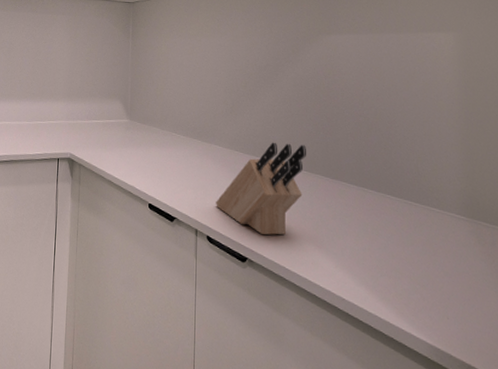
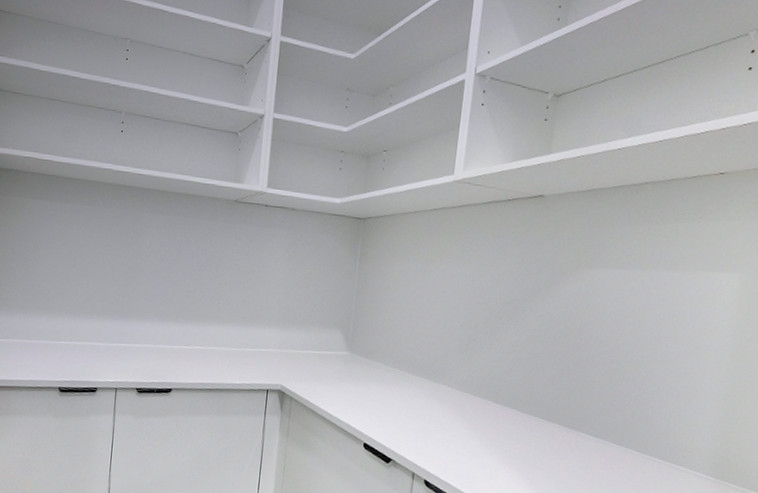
knife block: present [216,142,306,235] -> none [437,385,546,484]

